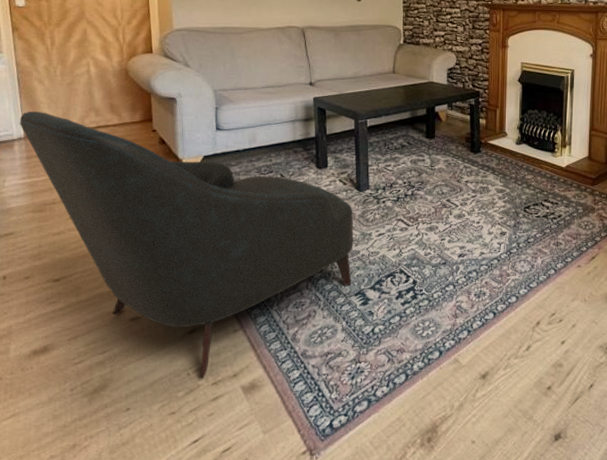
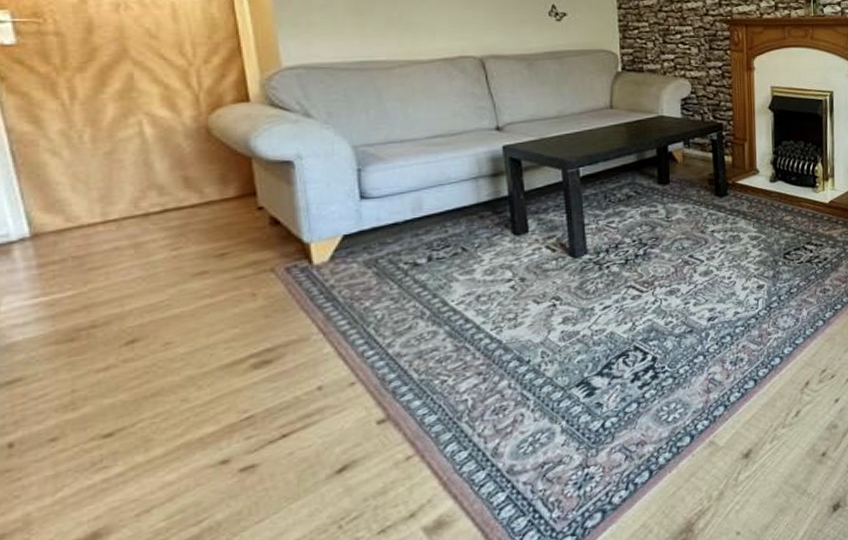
armchair: present [20,112,354,378] -> none [21,197,570,528]

